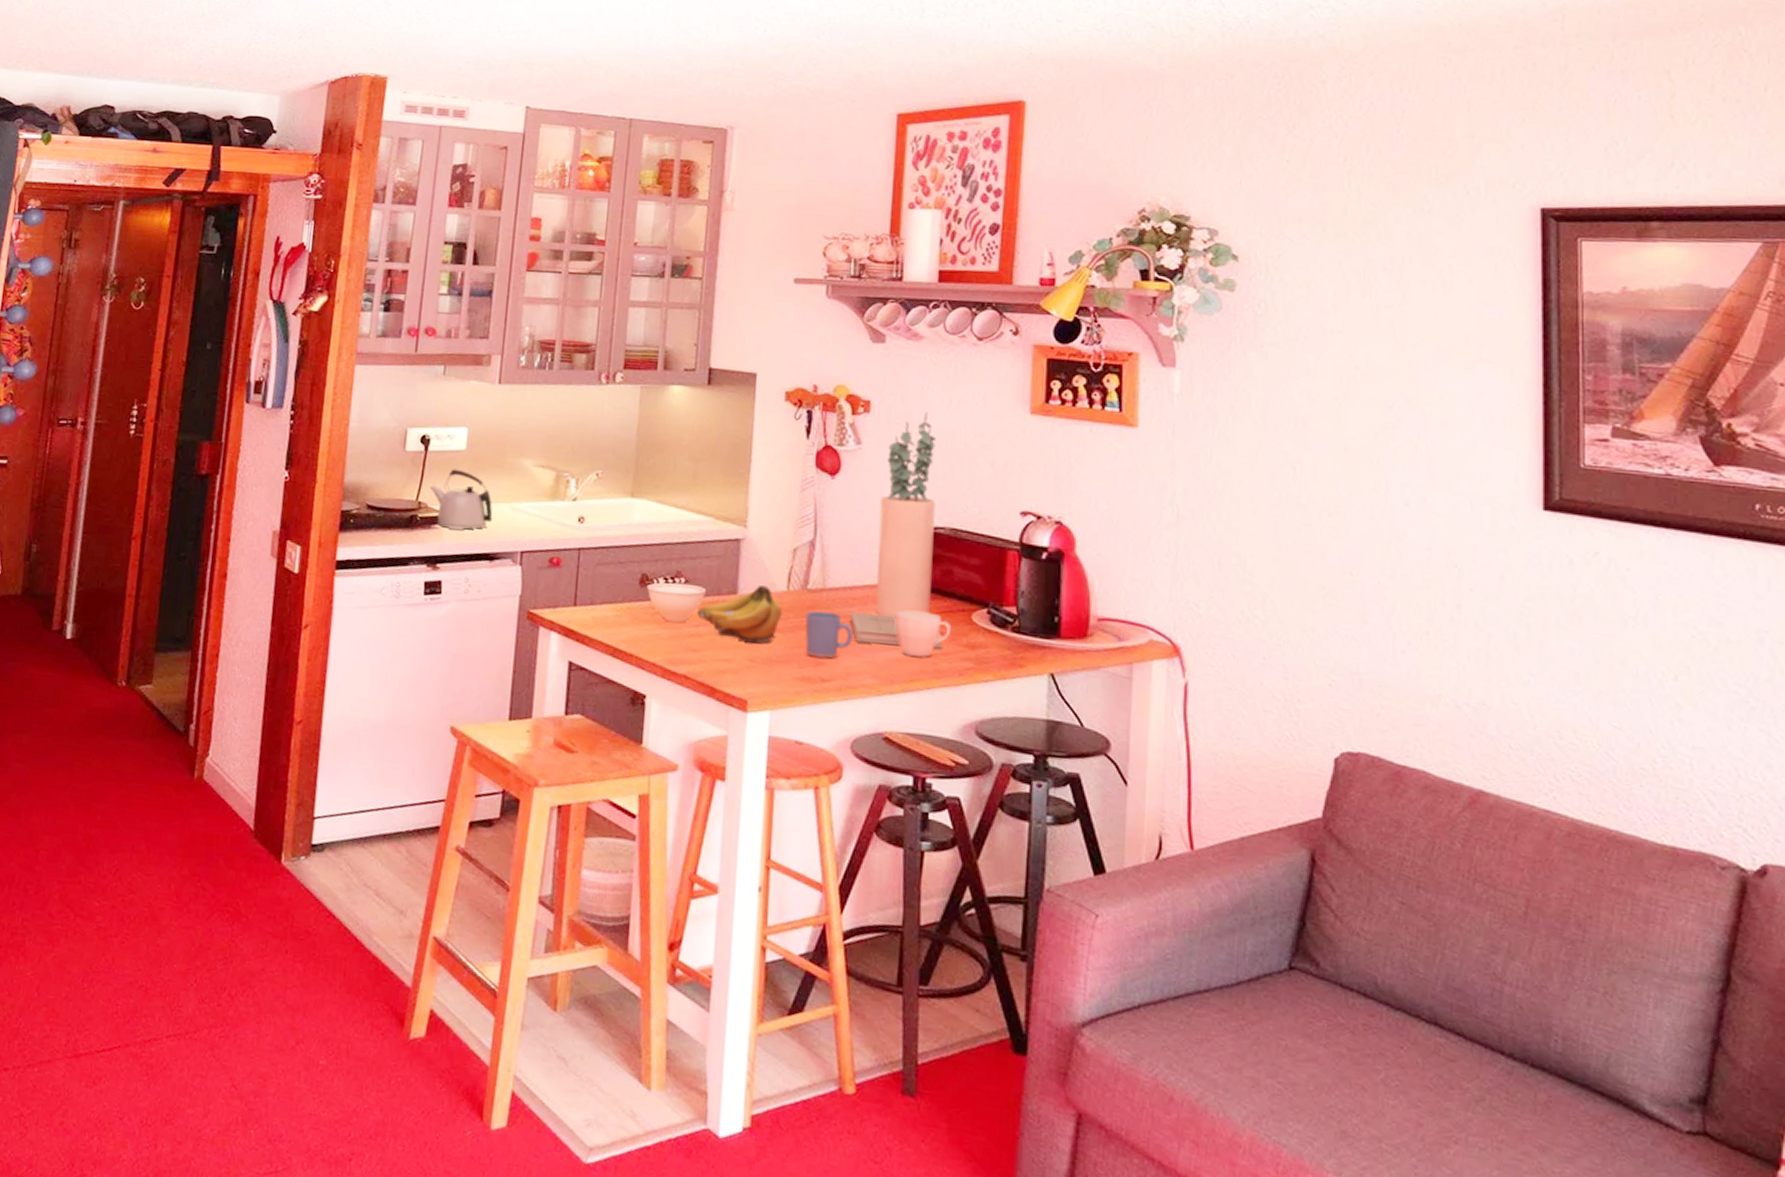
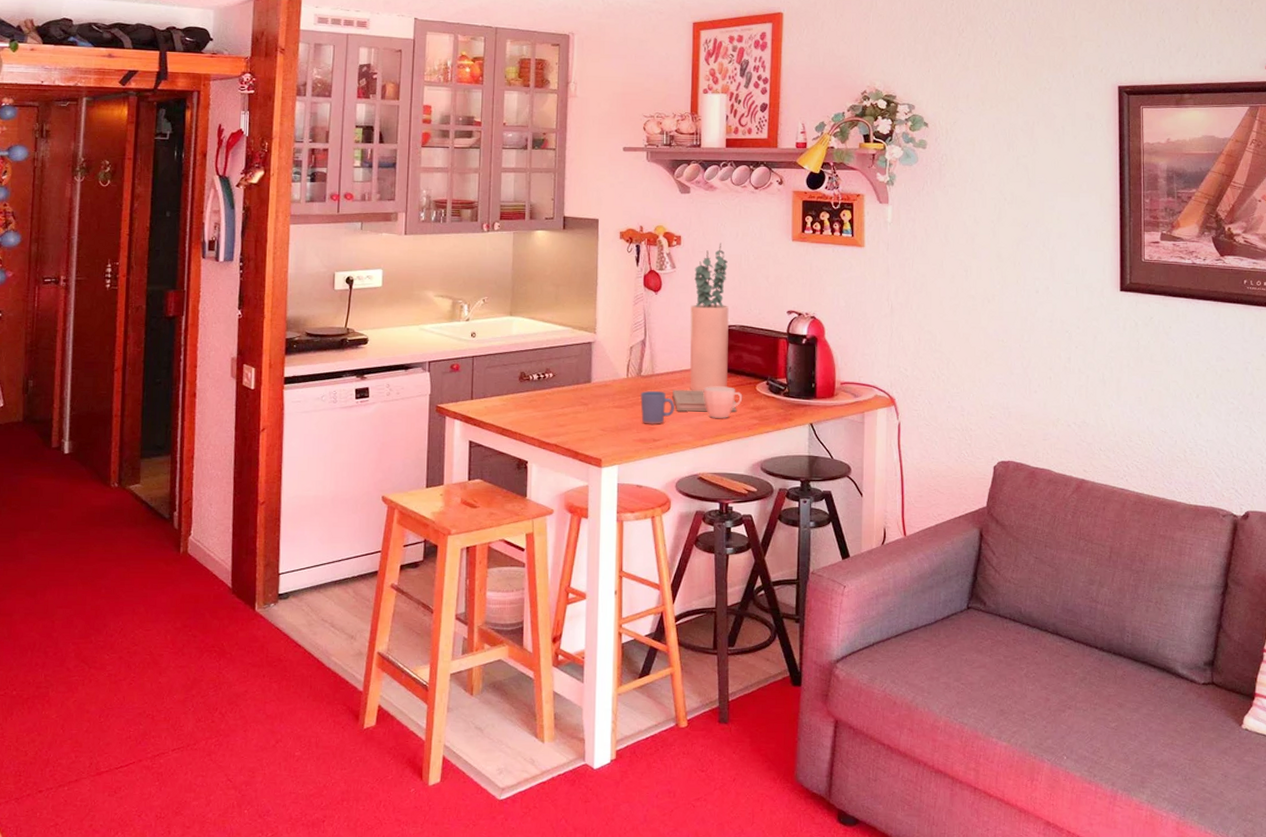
kettle: present [429,469,493,531] -> none [355,302,406,349]
bowl: present [646,582,707,625] -> none [524,377,569,408]
fruit: present [696,585,783,644] -> none [562,375,625,418]

